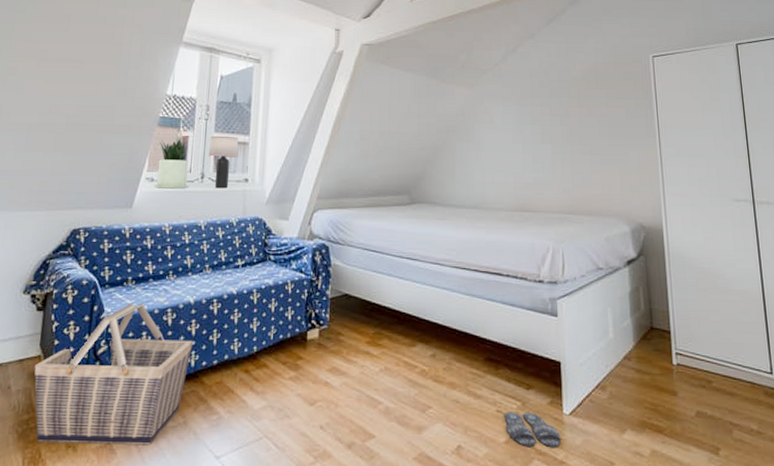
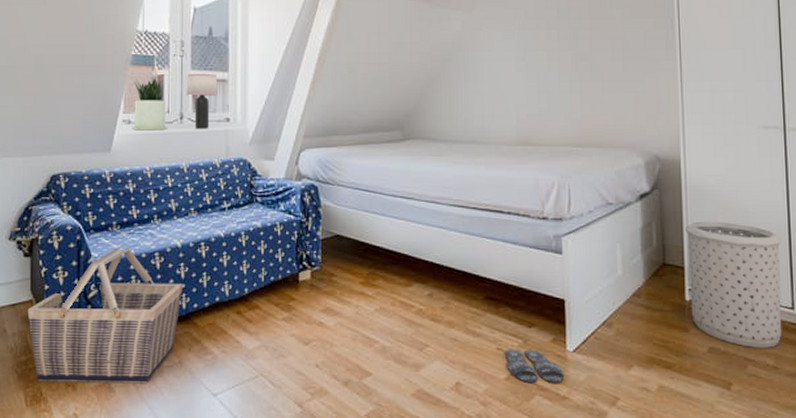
laundry basket: none [670,287,763,413] -> present [685,221,782,348]

